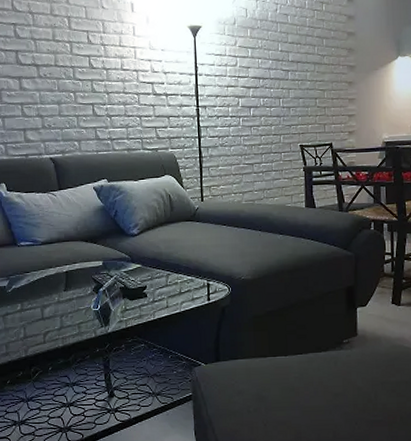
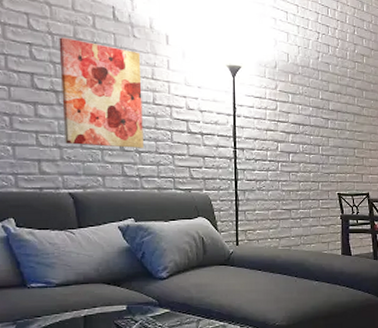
wall art: none [38,15,114,113] -> present [59,37,144,148]

